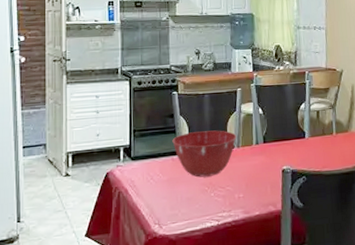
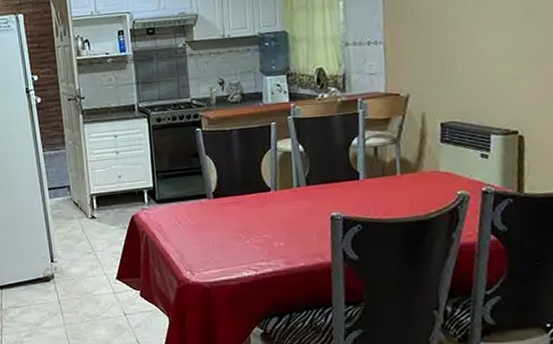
mixing bowl: present [172,130,237,178] -> none [199,171,274,223]

